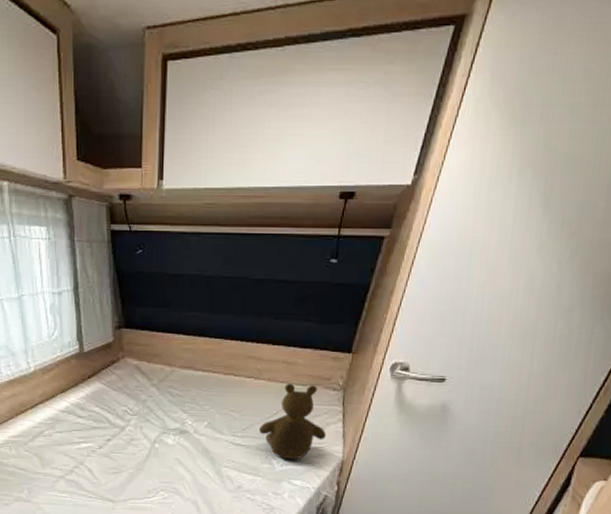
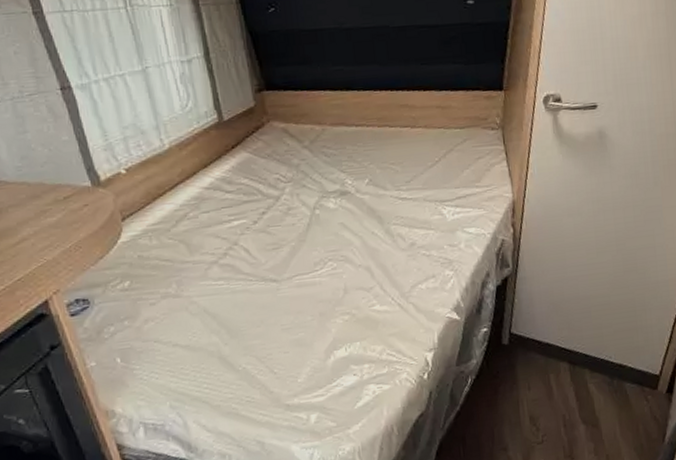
teddy bear: present [259,383,326,460] -> none [424,127,492,208]

